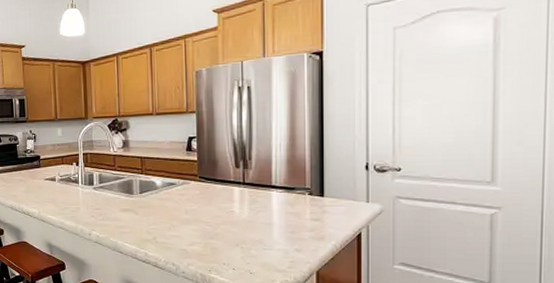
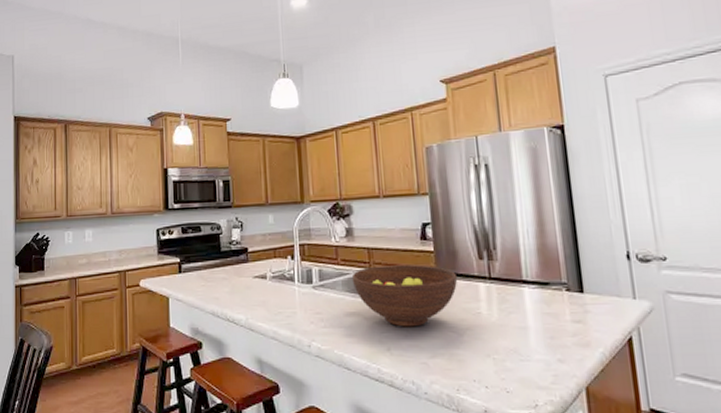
fruit bowl: none [126,171,215,221] -> present [351,264,457,327]

